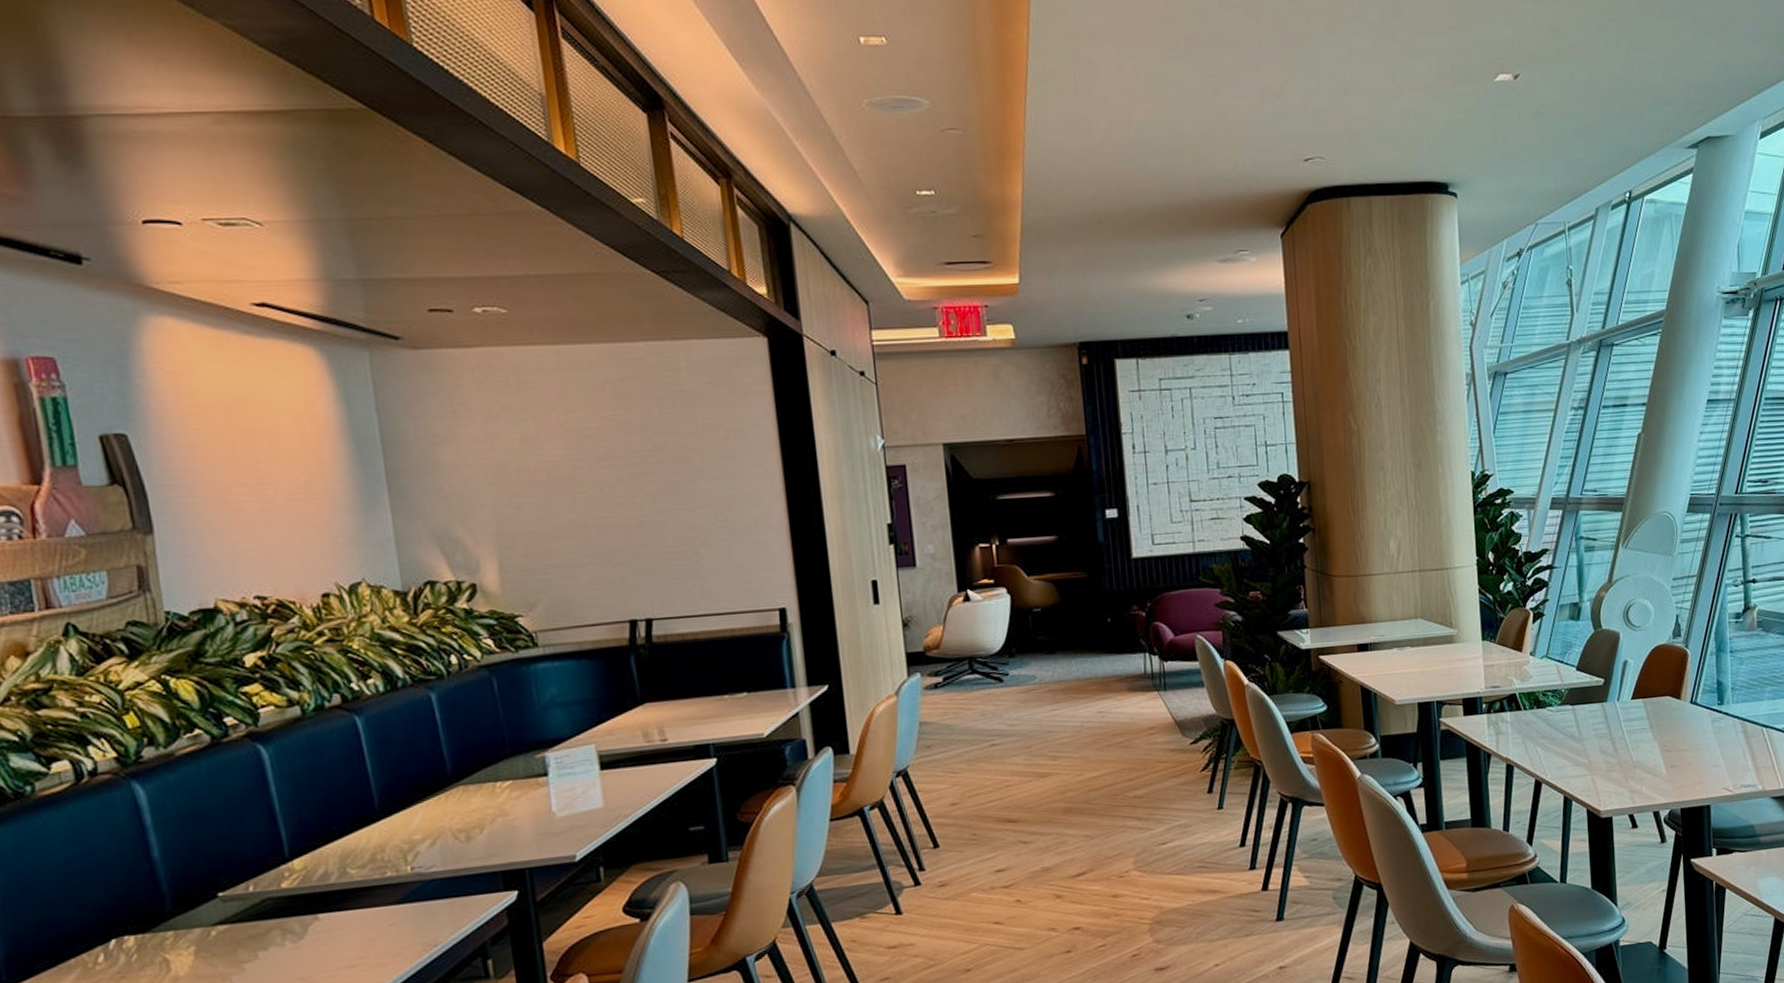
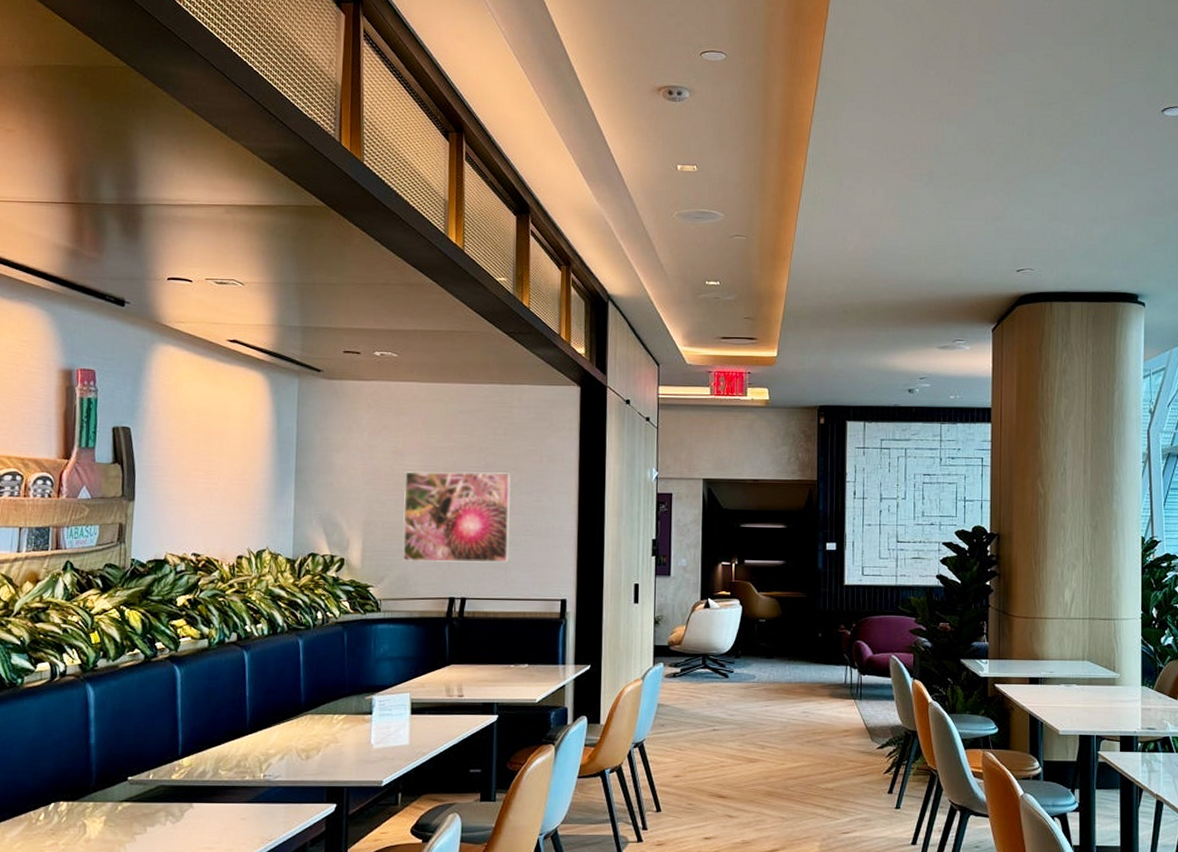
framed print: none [542,455,703,580] -> present [402,471,511,563]

